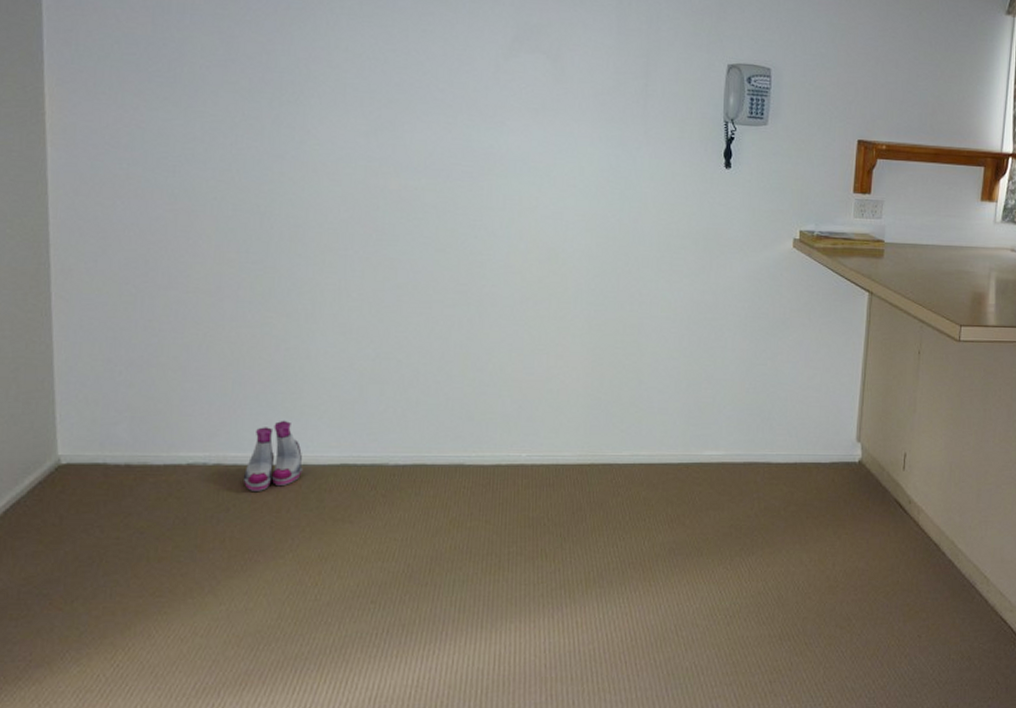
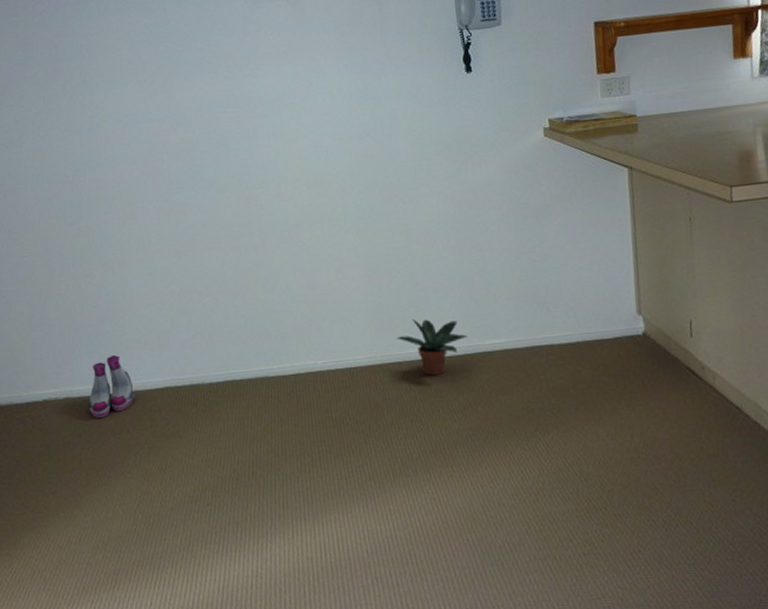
potted plant: none [612,420,687,482] -> present [397,319,468,376]

